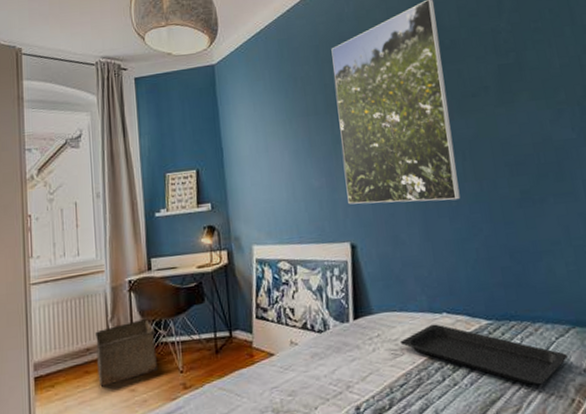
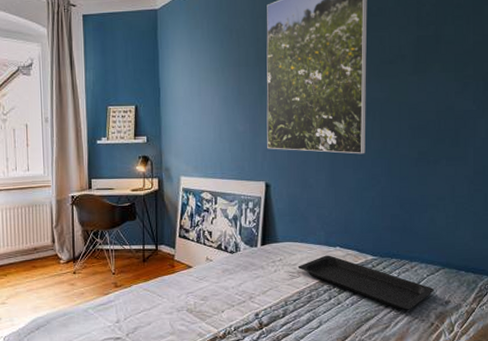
storage bin: present [94,318,157,387] -> none [41,228,93,279]

